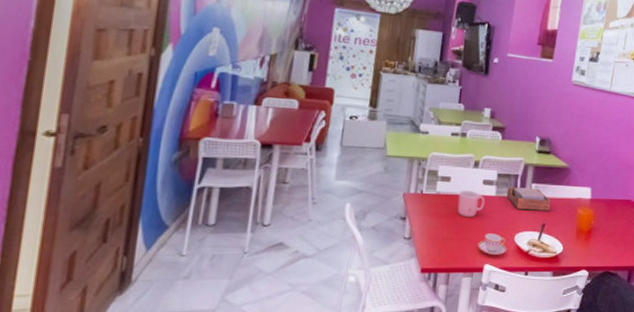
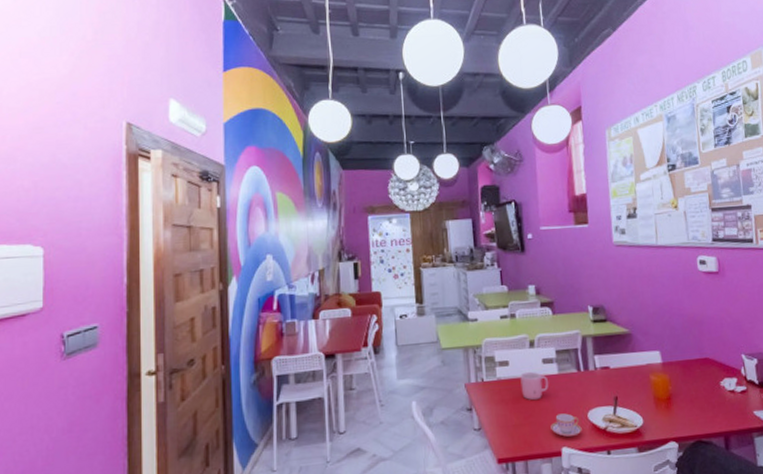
napkin holder: present [506,187,551,211] -> none [569,360,620,385]

